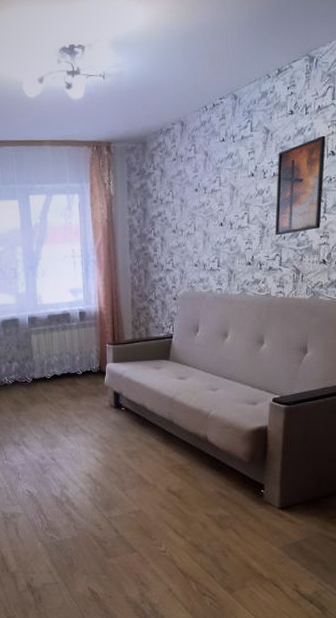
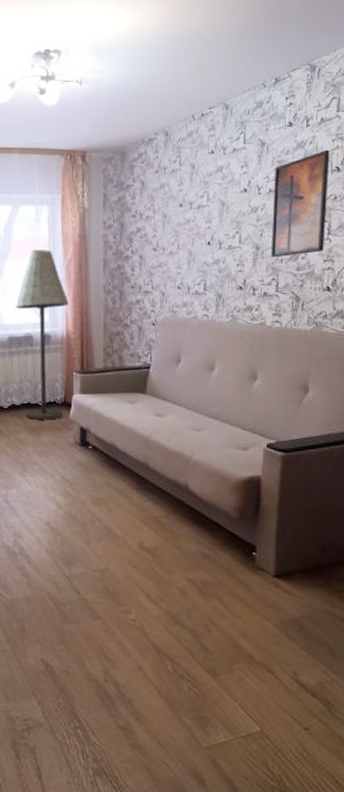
floor lamp: none [53,235,100,387] -> present [15,250,69,420]

